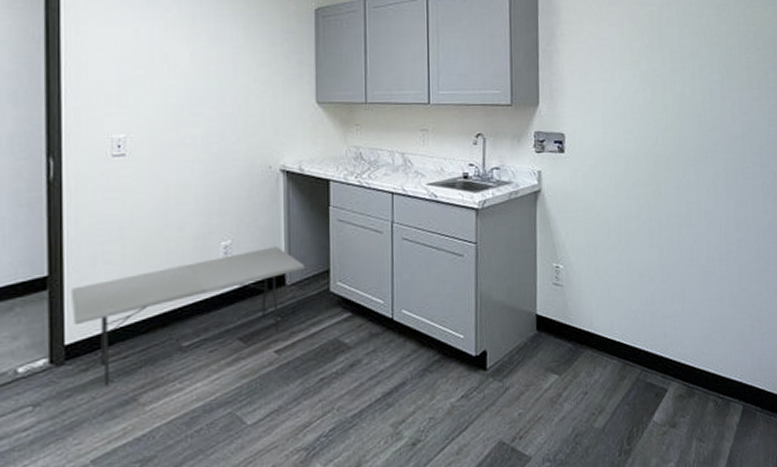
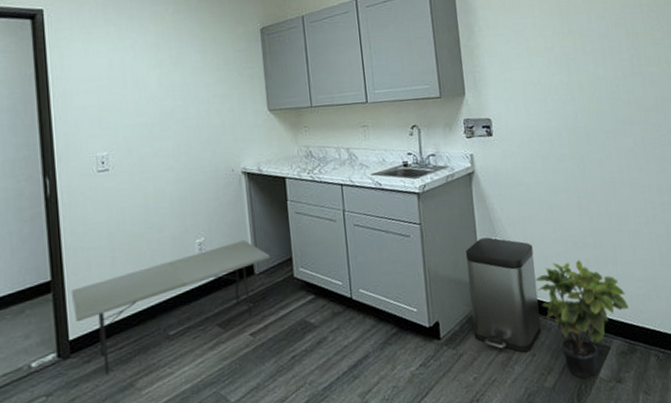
pedal bin: none [522,263,597,390] -> present [465,237,541,353]
potted plant: none [596,294,691,422] -> present [535,260,629,379]

